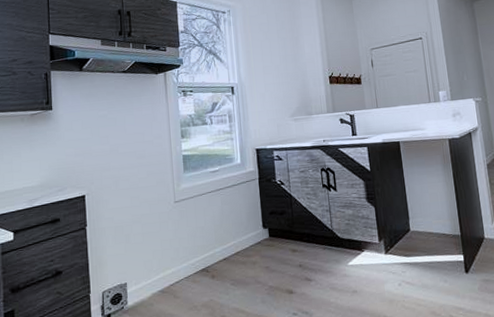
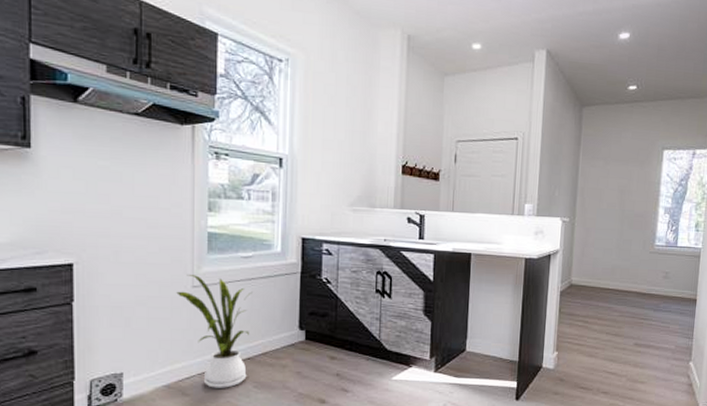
house plant: none [163,192,225,289] -> present [176,275,253,388]

